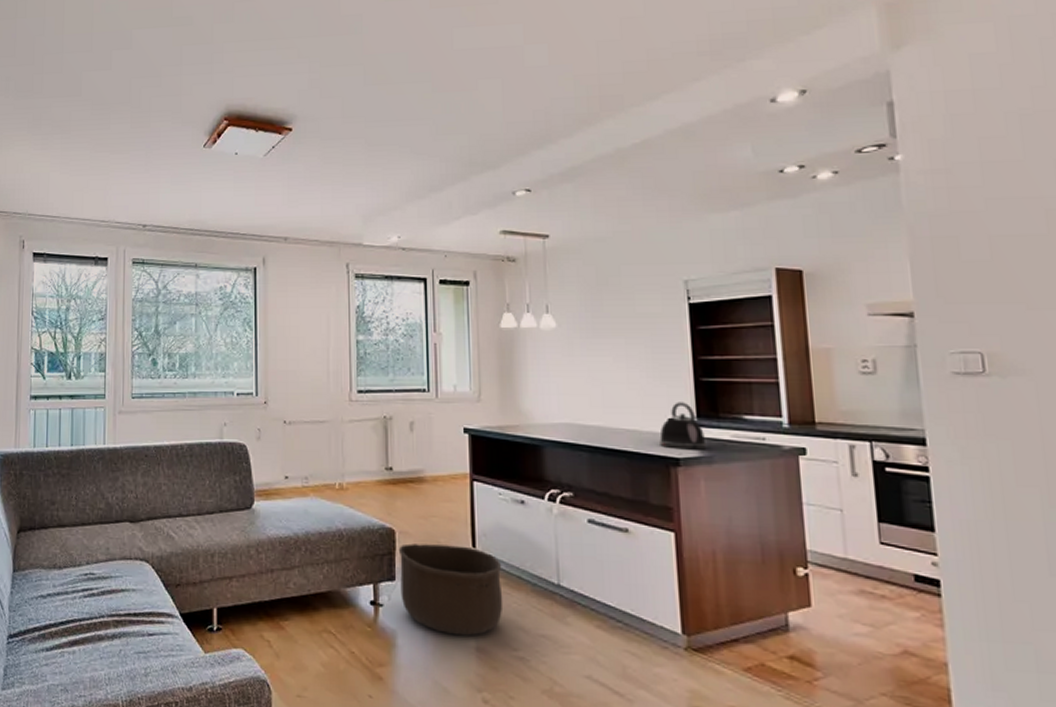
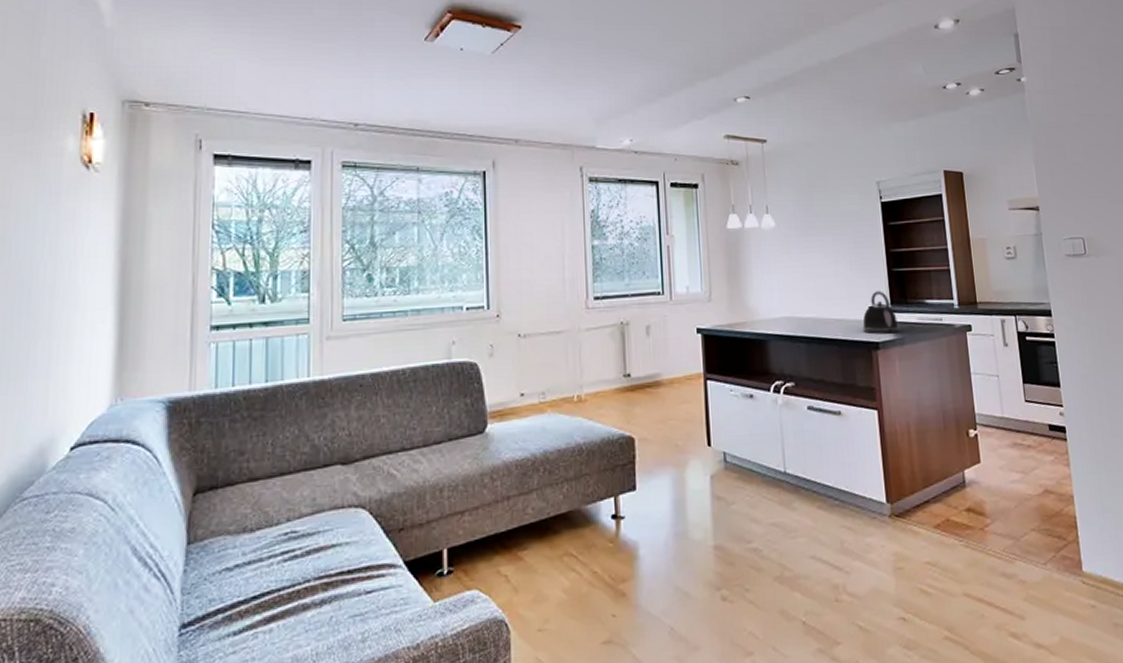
basket: present [398,543,503,636] -> none [638,446,737,538]

